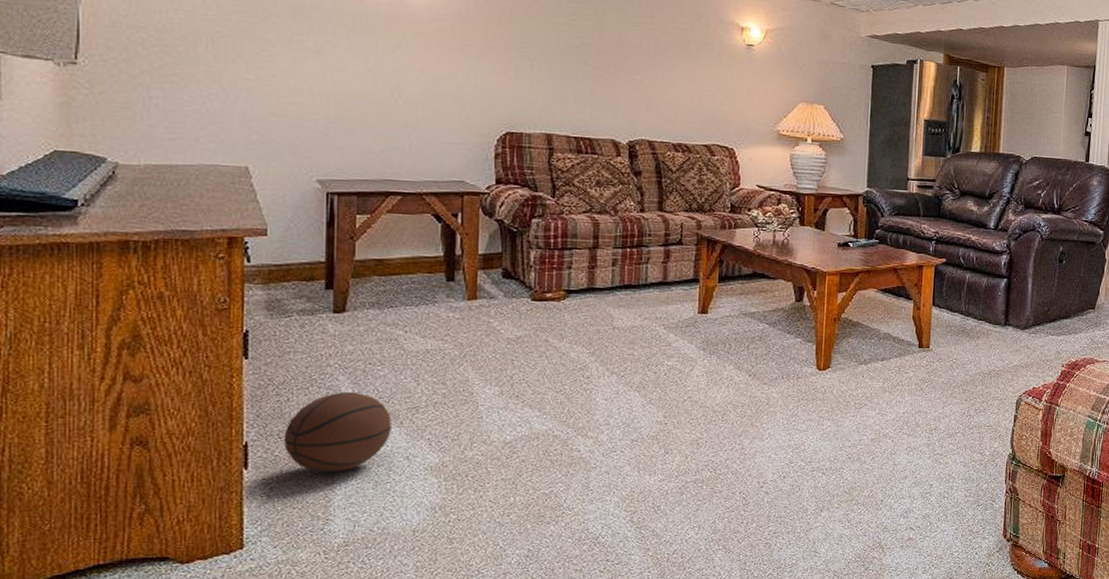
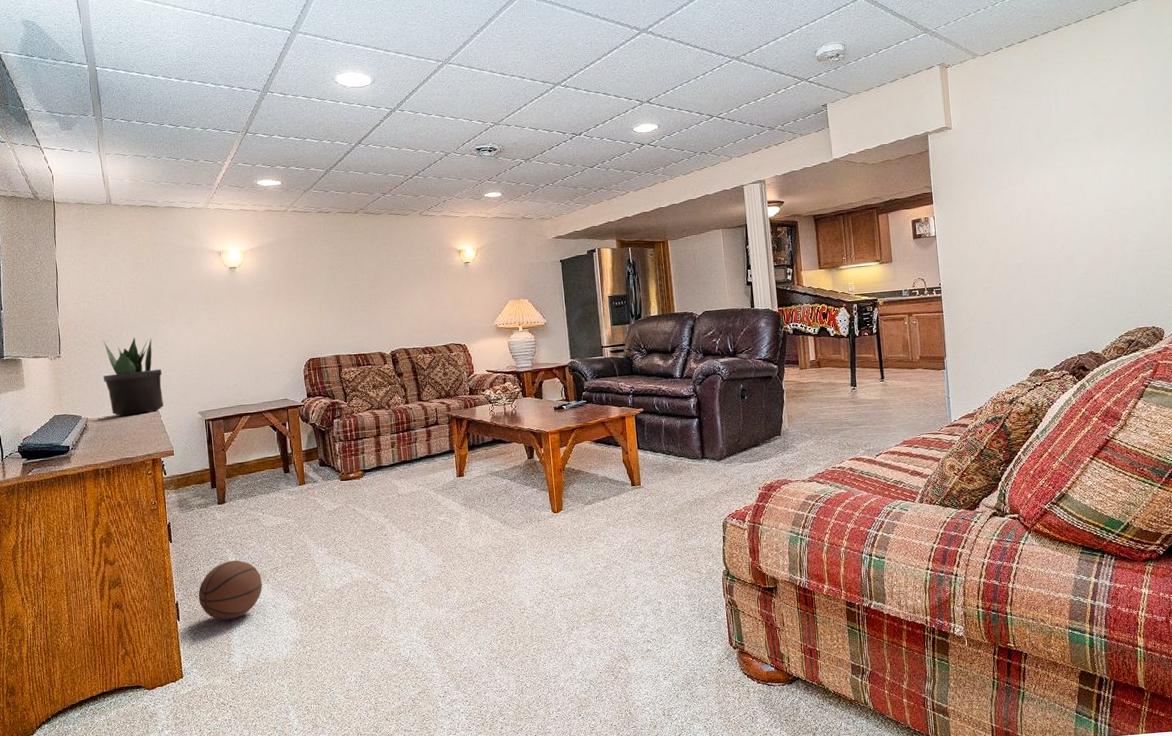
planter: none [153,50,260,170] -> present [102,337,164,417]

